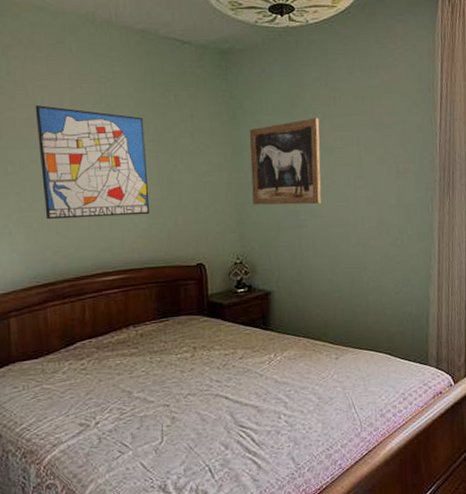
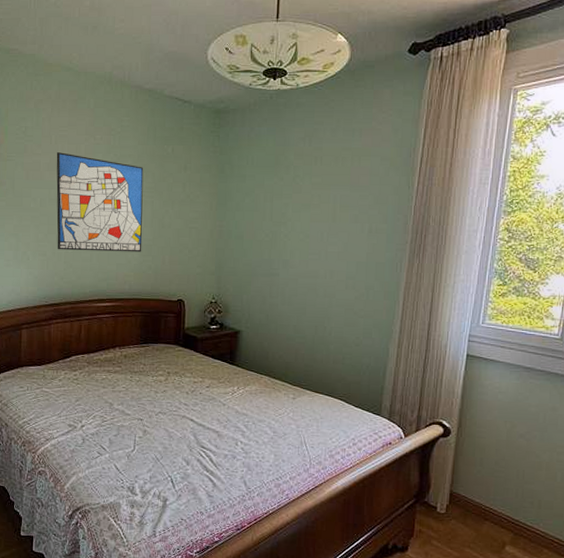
wall art: present [249,117,322,205] -> none [232,175,300,255]

